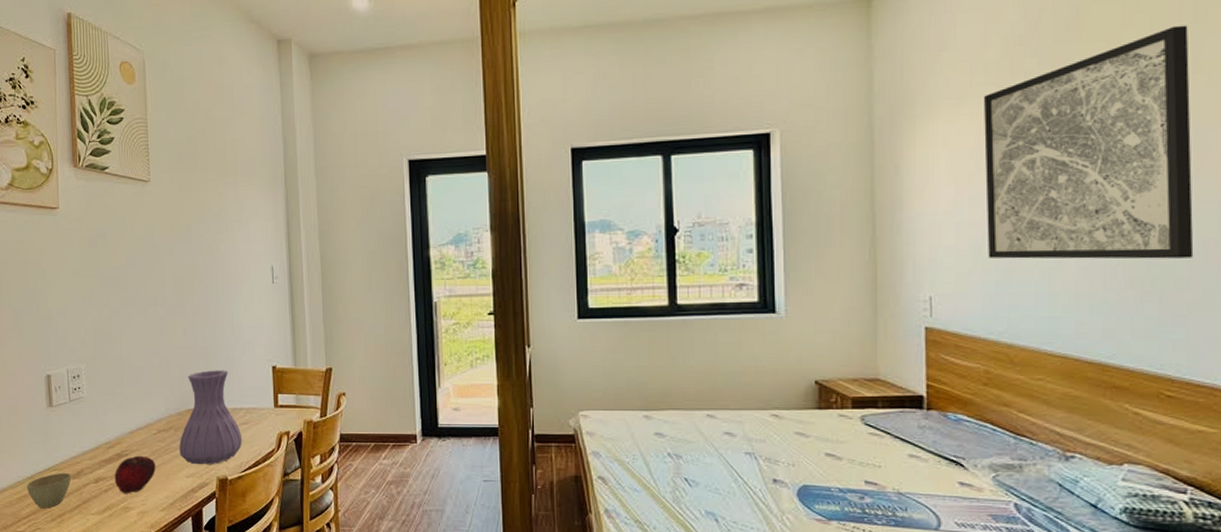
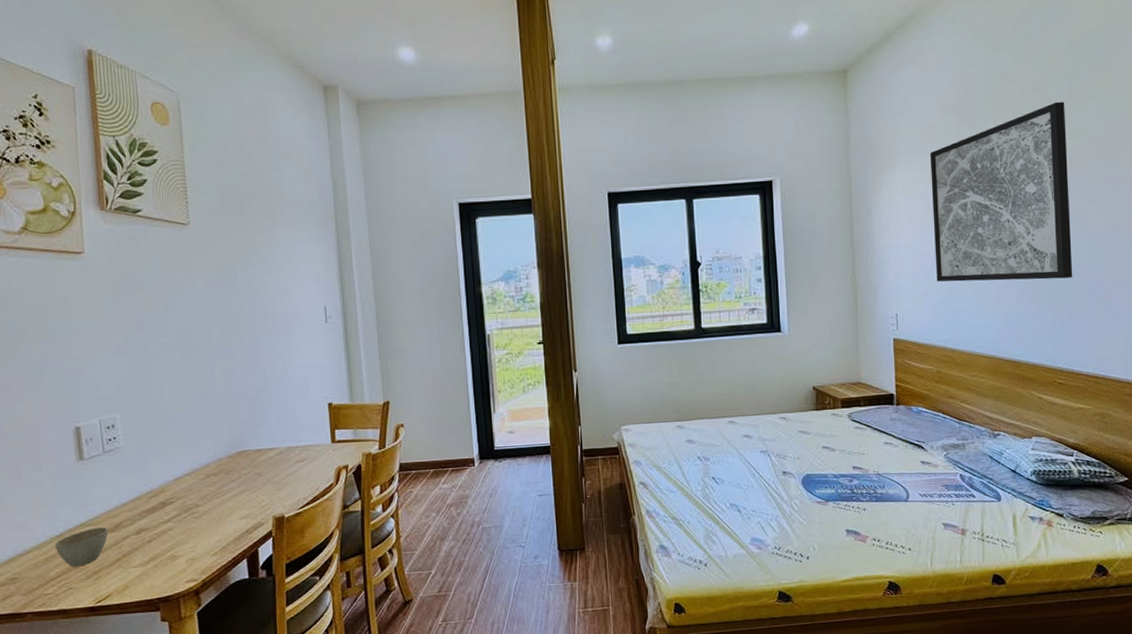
fruit: present [114,455,156,494] -> none [158,502,206,543]
vase: present [179,370,242,465] -> none [230,410,299,506]

